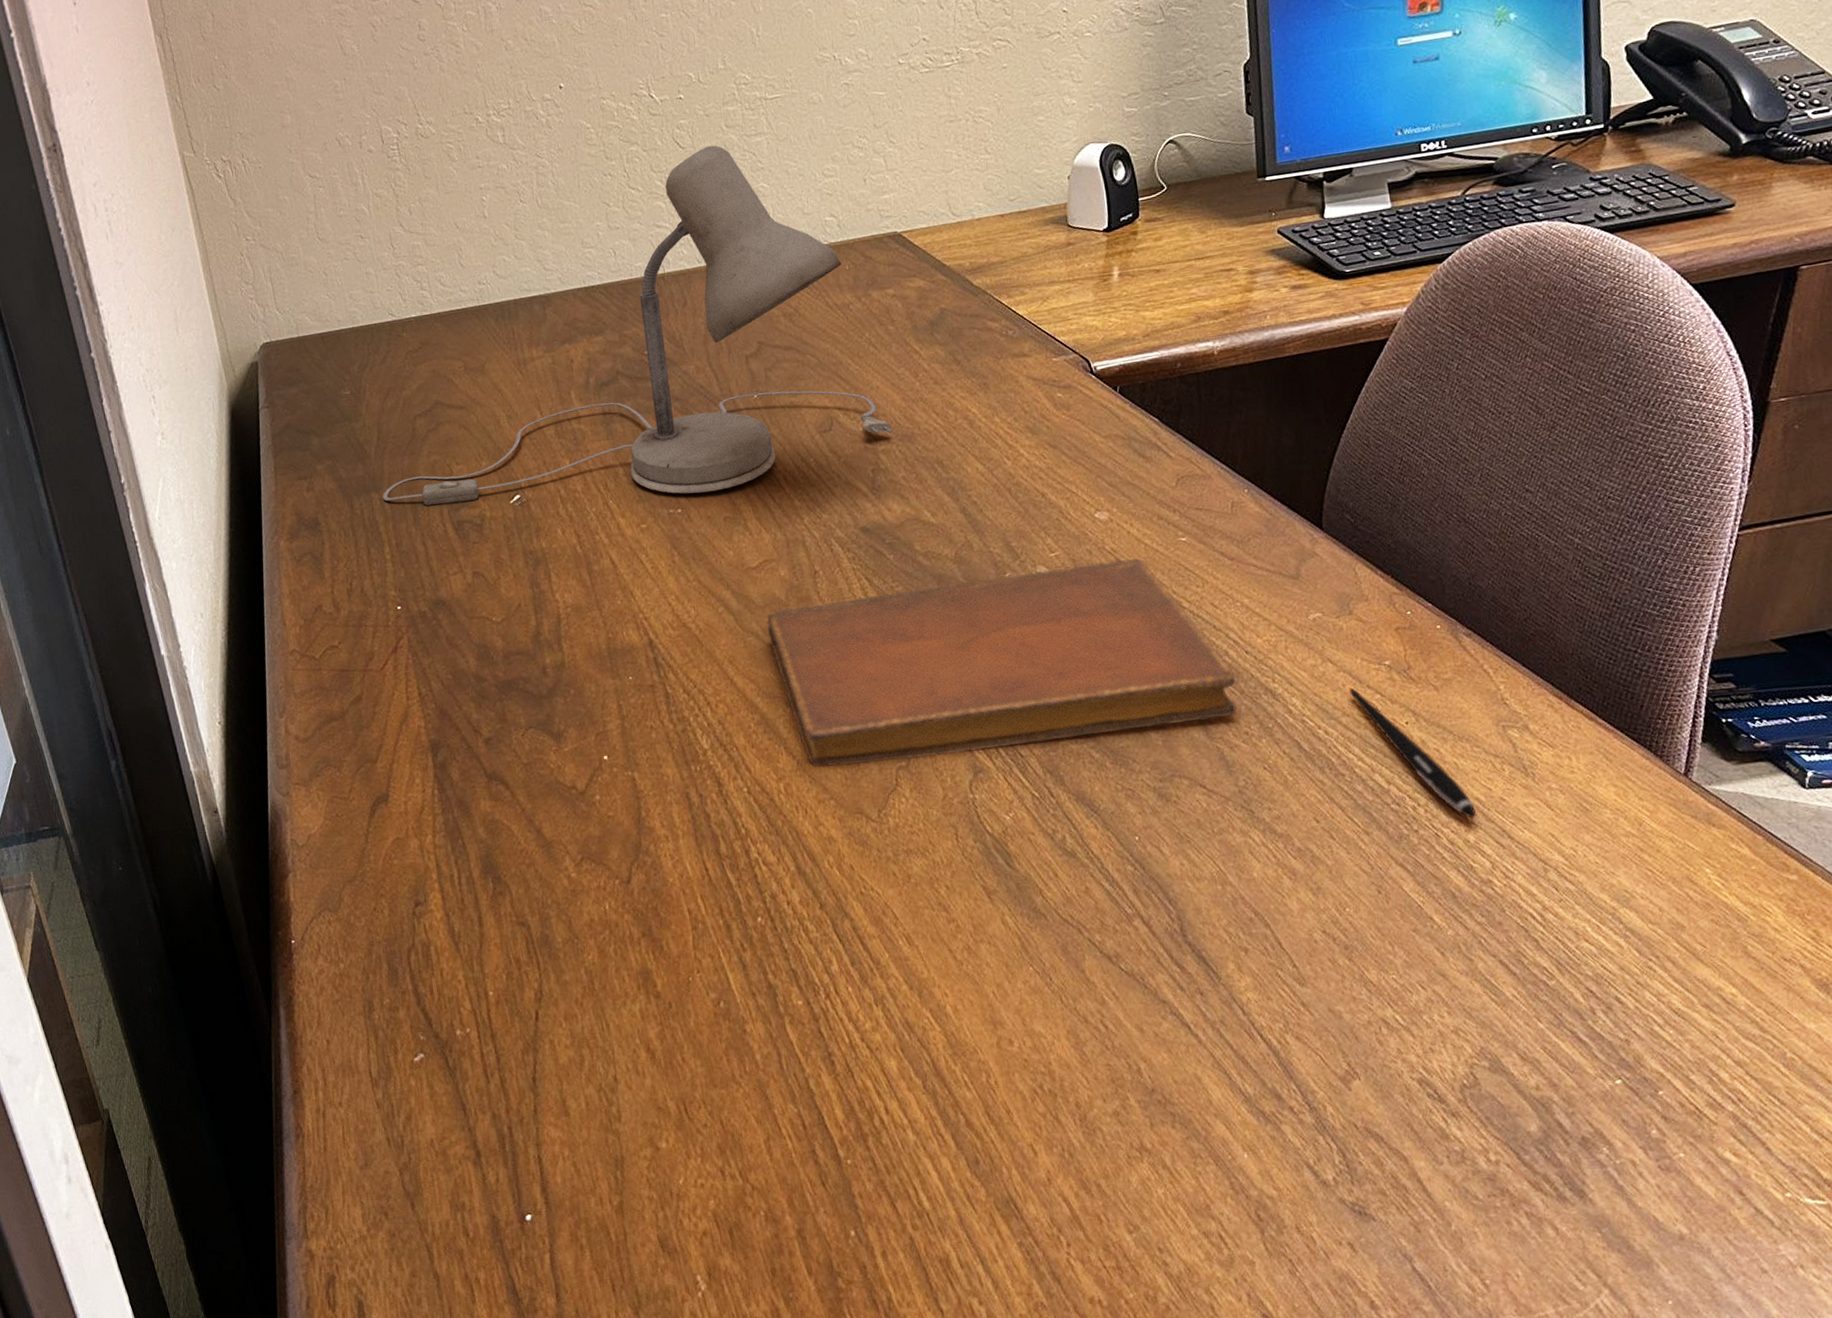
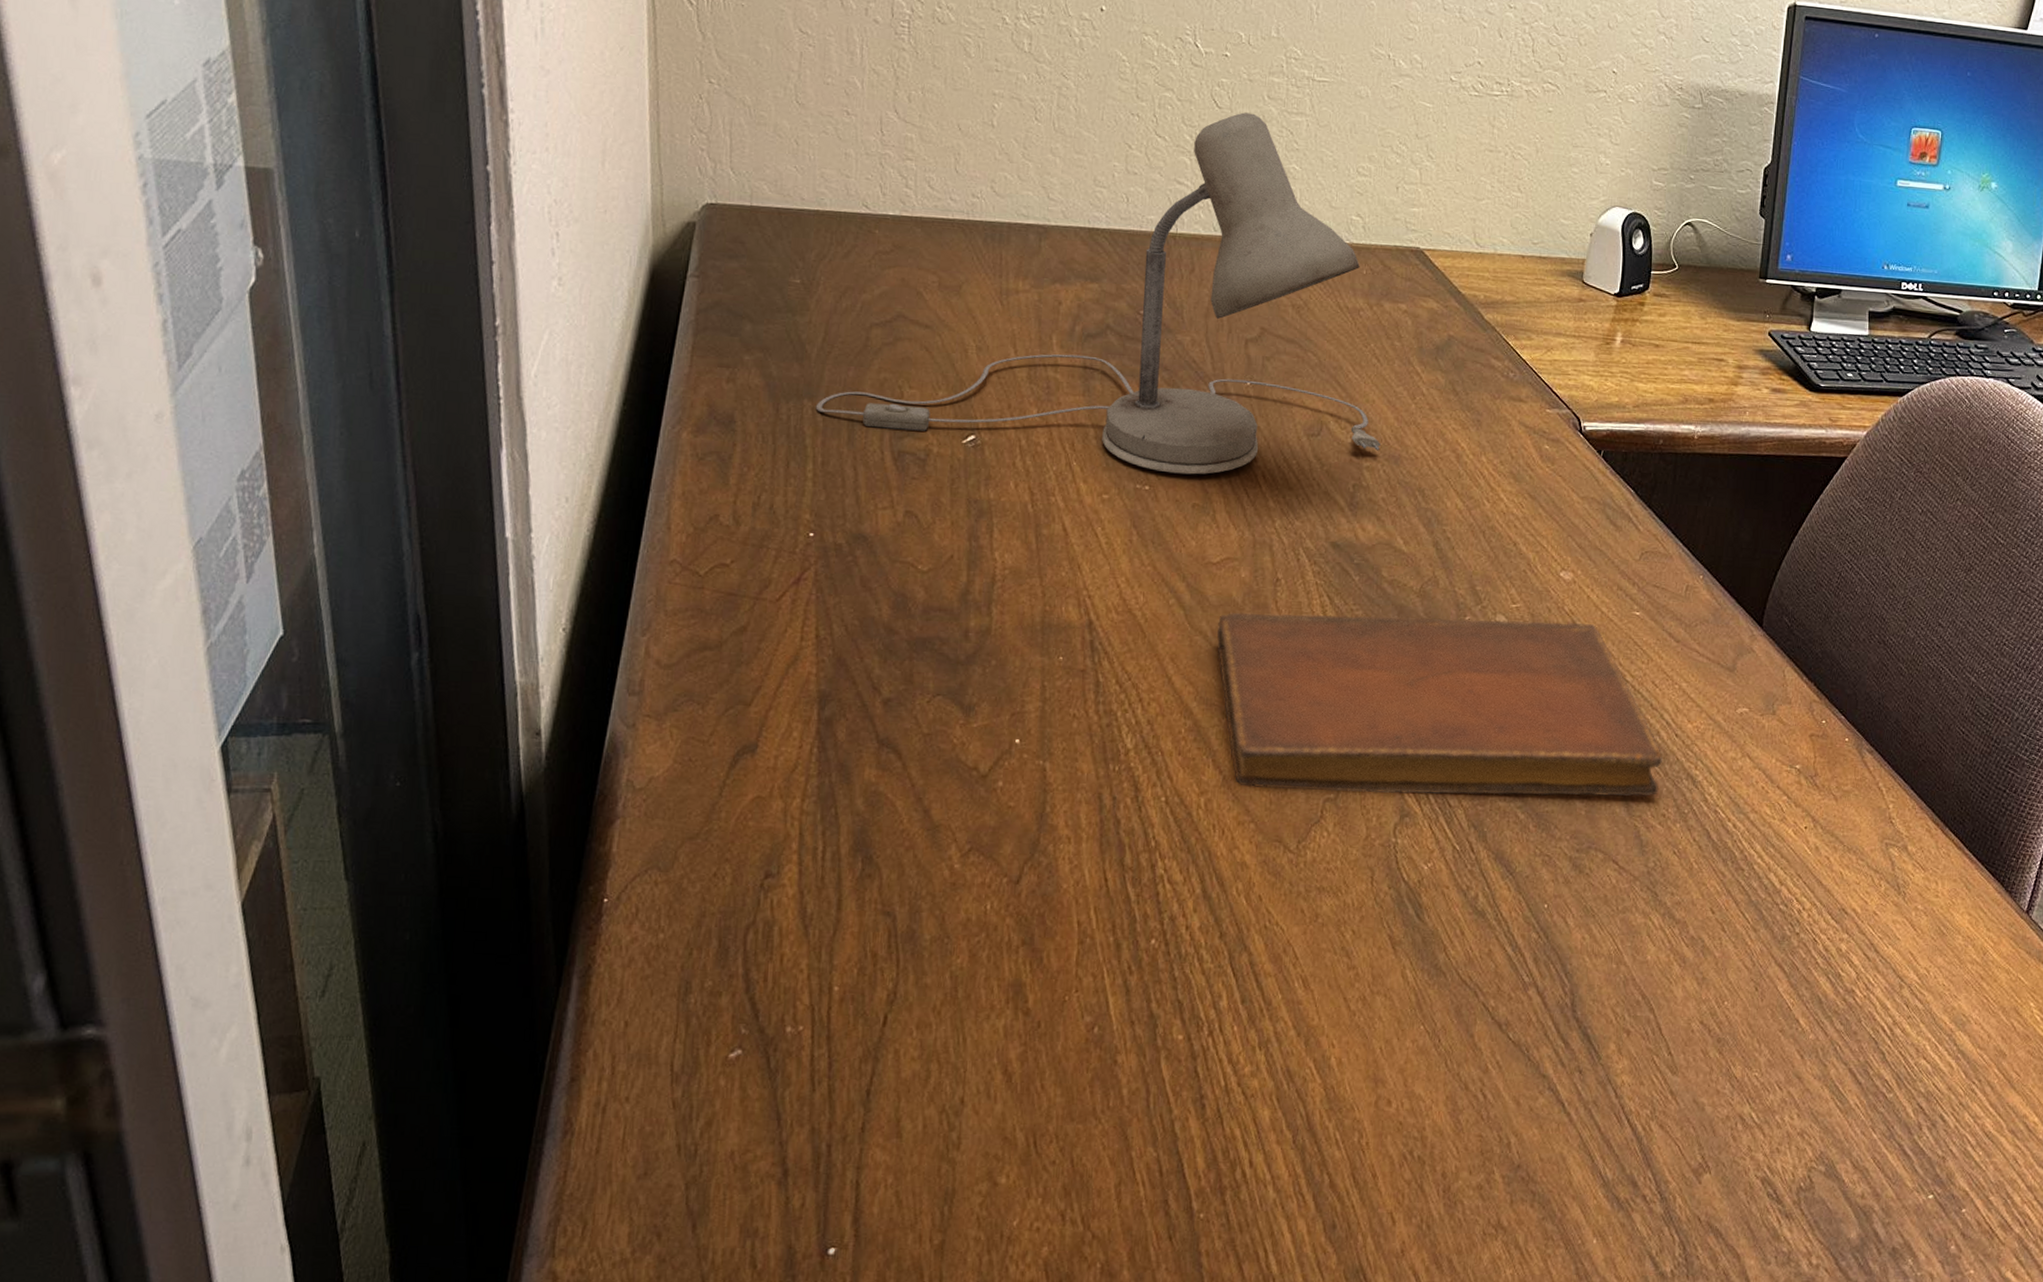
pen: present [1349,688,1477,818] -> none [1760,787,1852,928]

